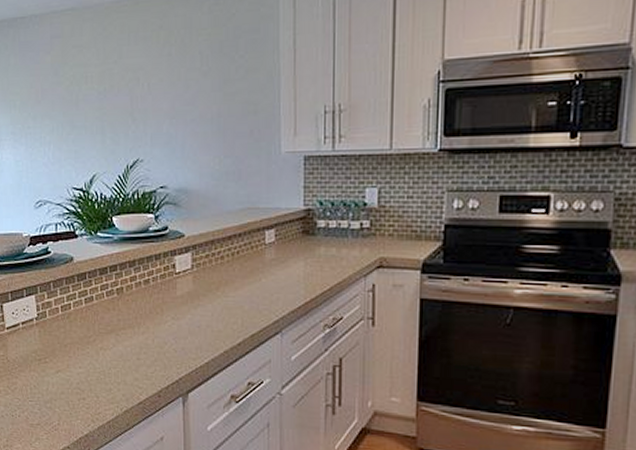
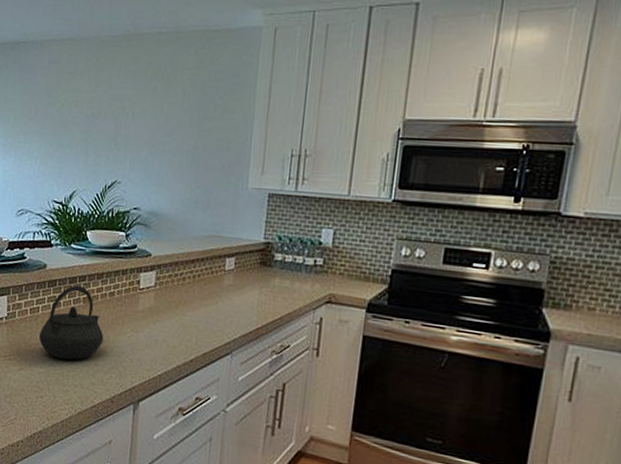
kettle: none [73,276,143,357] -> present [38,285,104,361]

